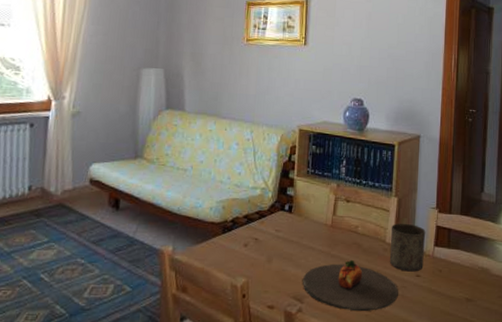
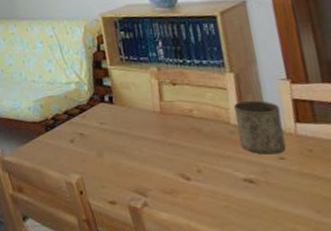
plate: present [303,259,398,312] -> none [141,146,261,203]

